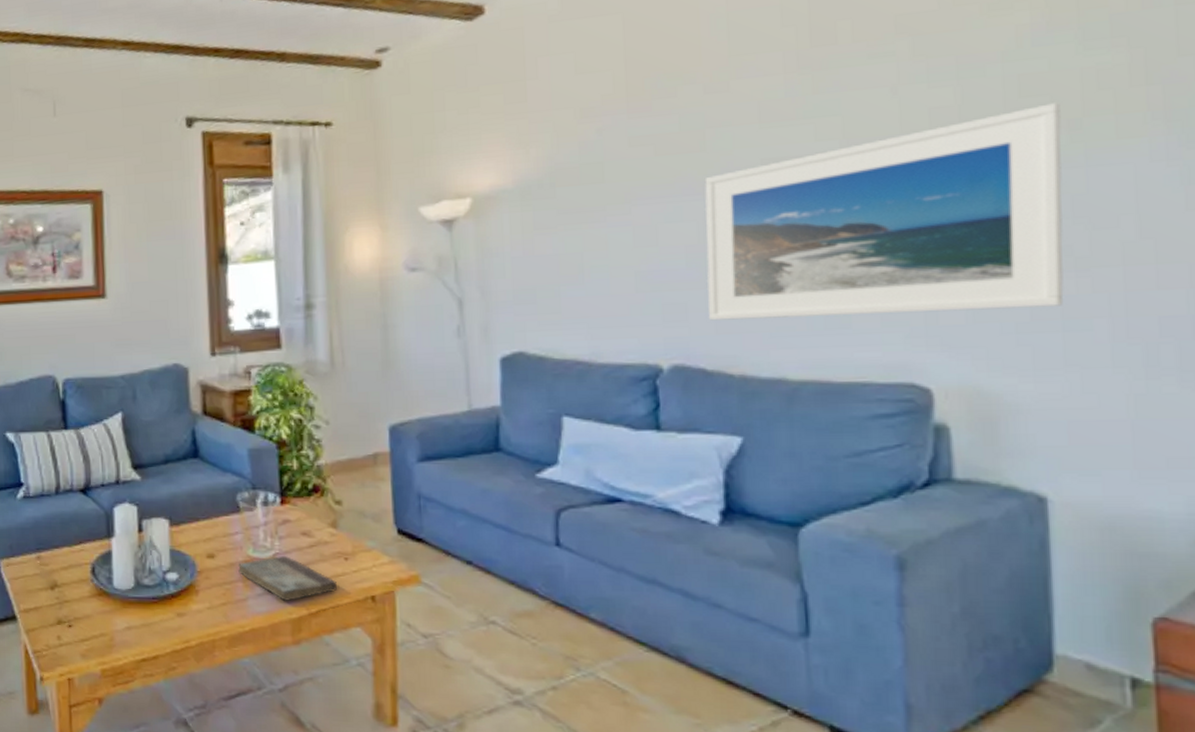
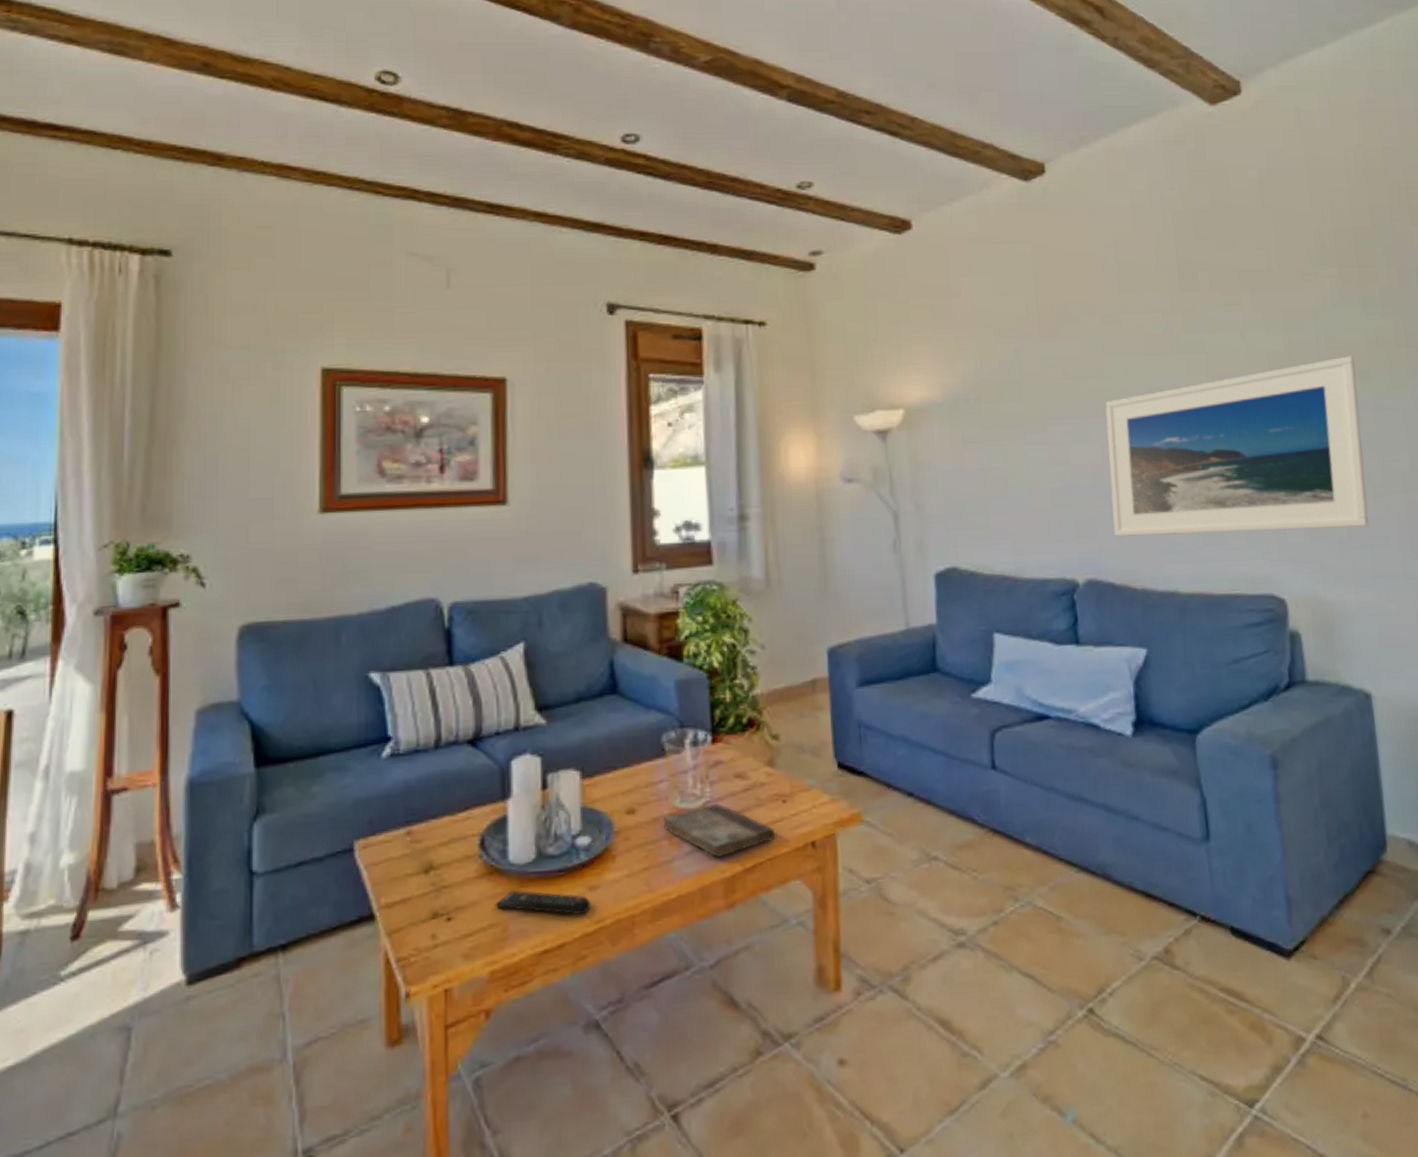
remote control: none [103,609,179,636] -> present [494,889,591,916]

